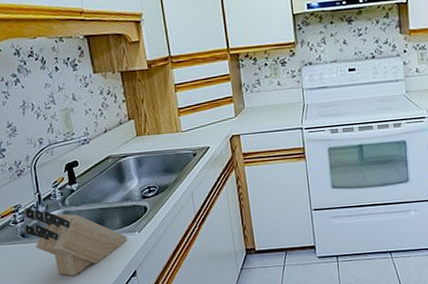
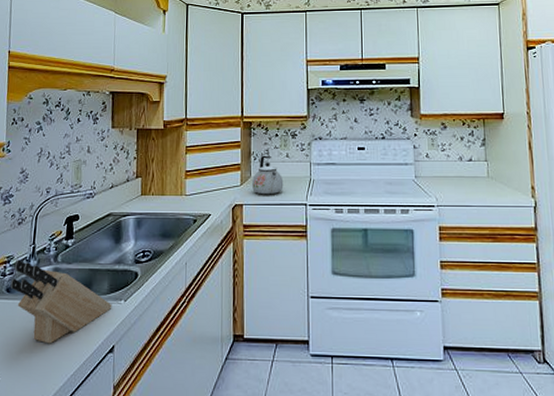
kettle: none [246,85,278,124] -> present [252,155,284,195]

